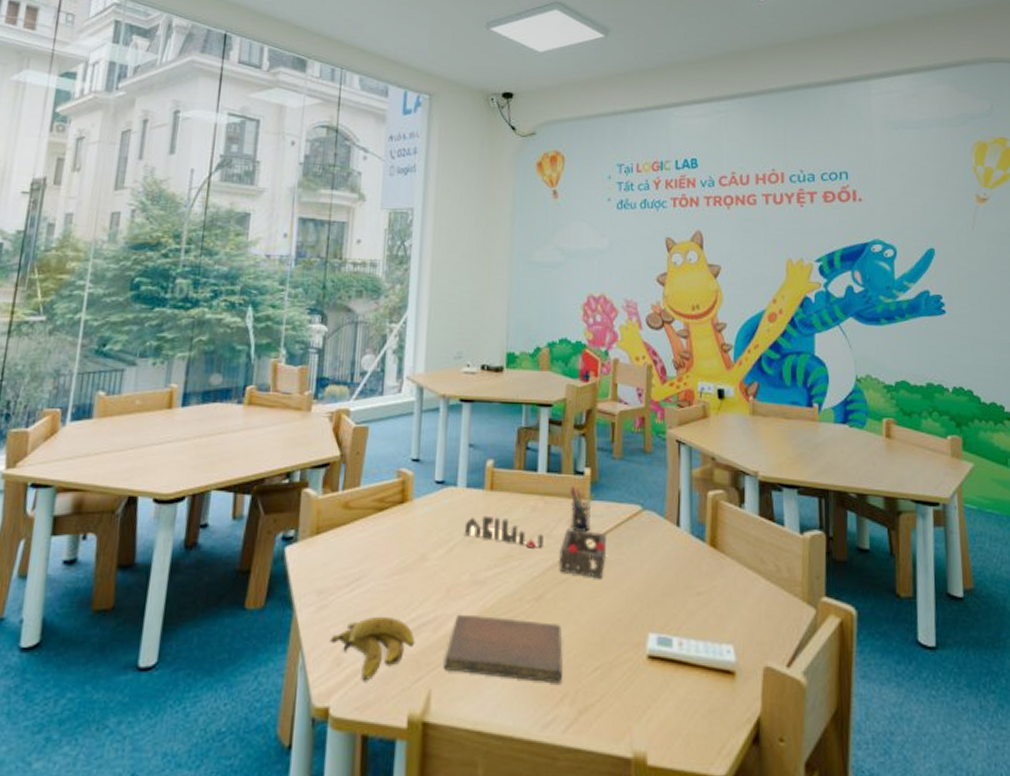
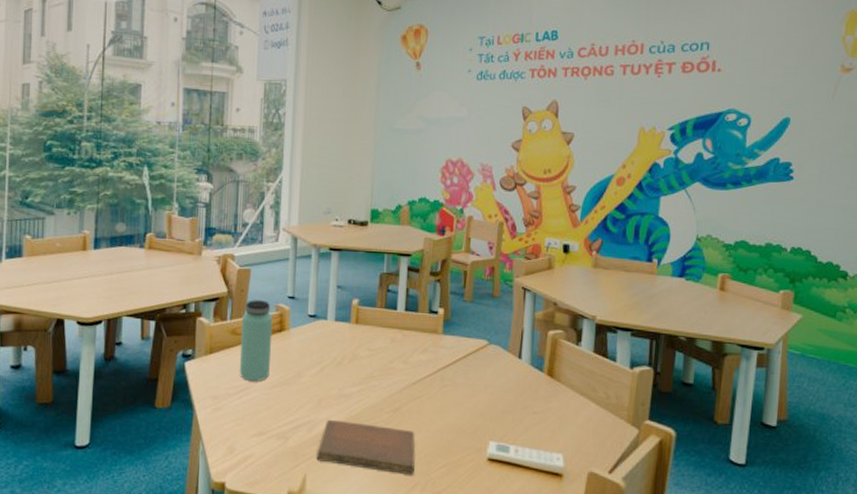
banana: present [329,616,415,682] -> none [223,418,293,465]
bottle: none [351,464,394,569] -> present [239,300,273,382]
board game: present [464,515,606,579] -> none [333,343,456,398]
pen holder: present [570,486,594,532] -> none [425,322,446,360]

